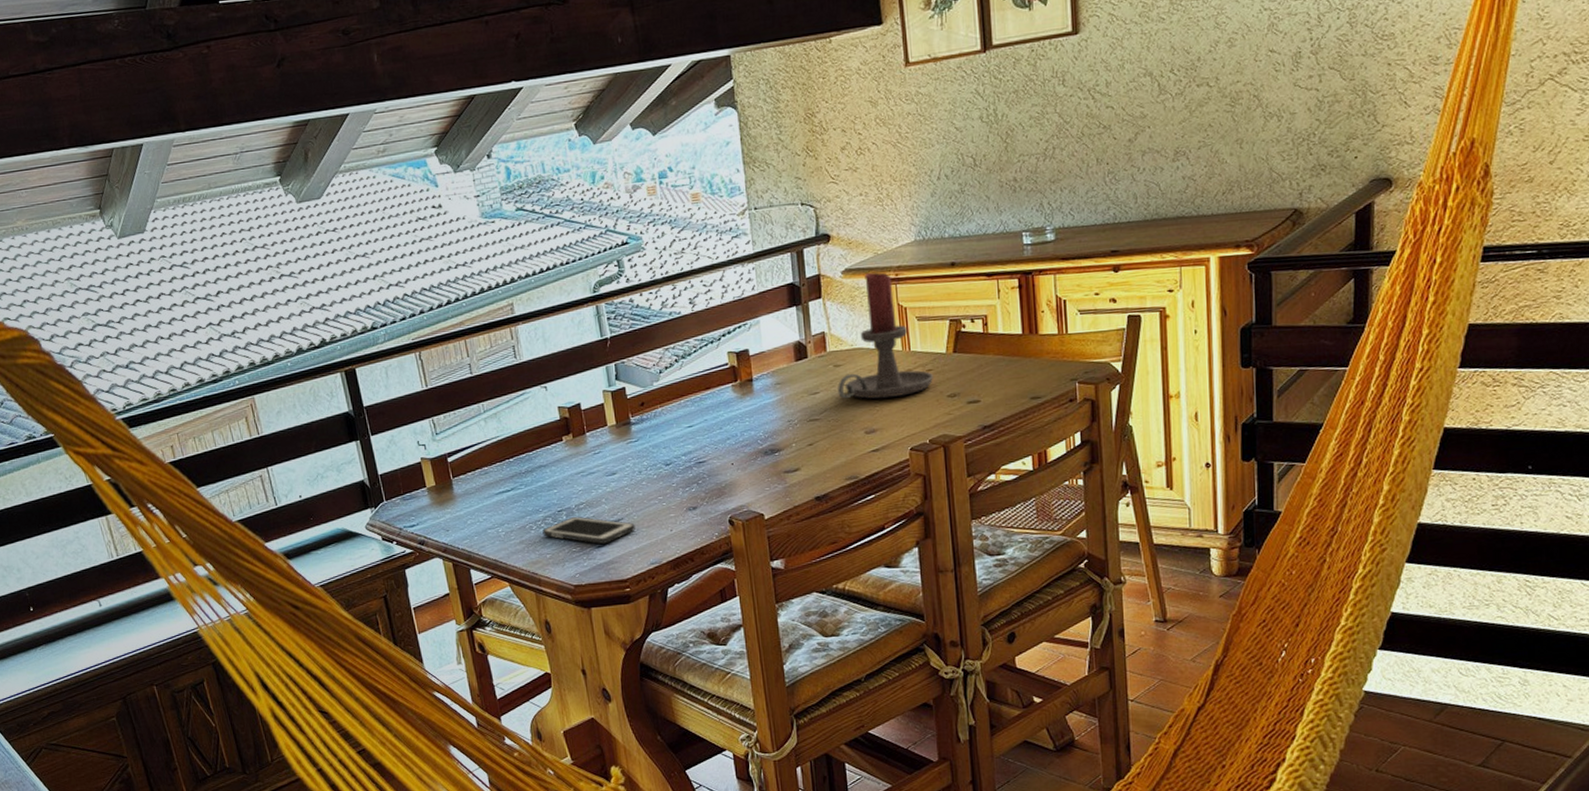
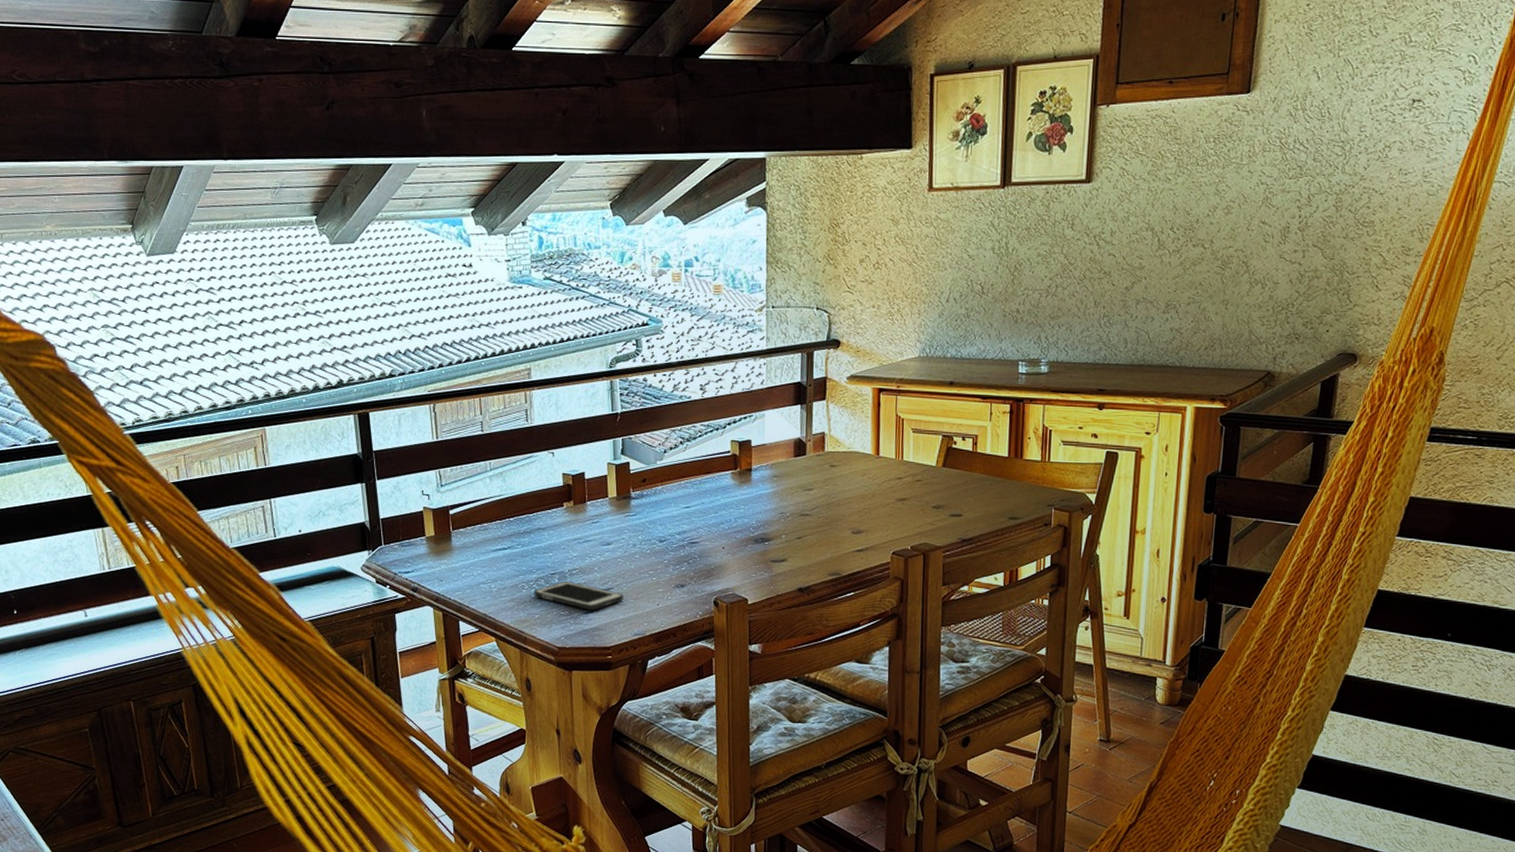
candle holder: present [838,271,933,399] -> none [831,381,921,503]

